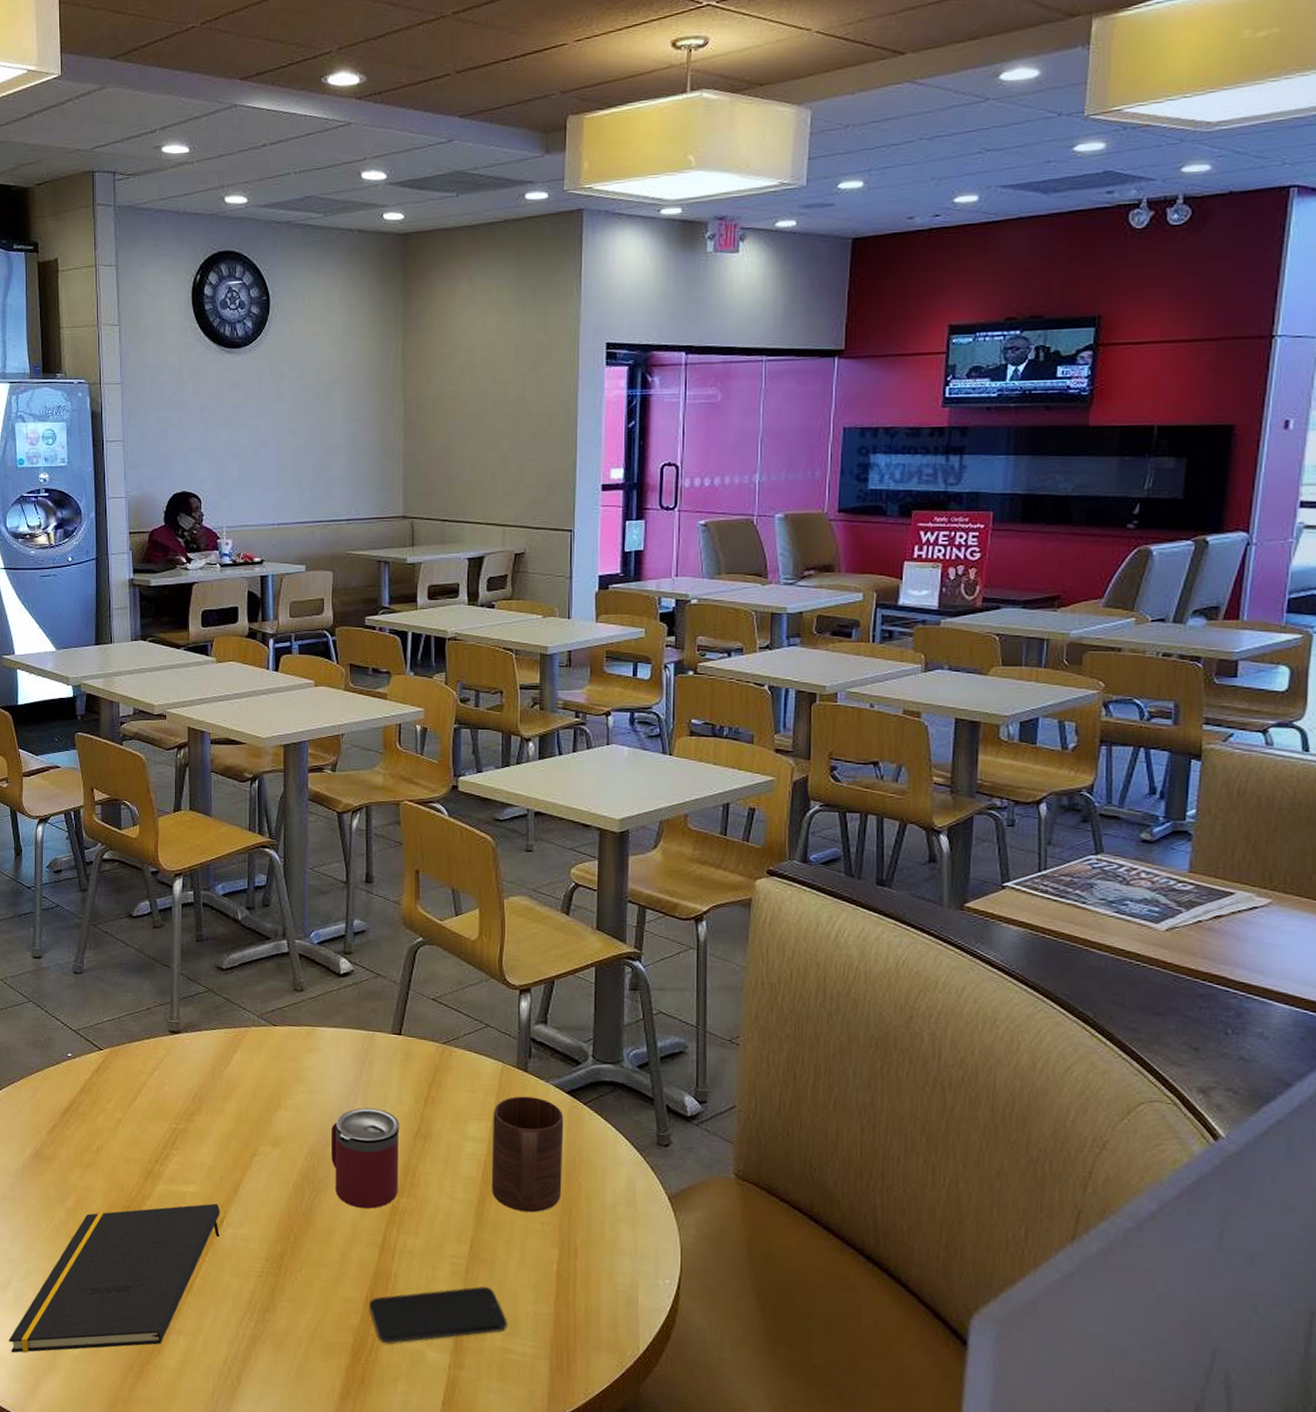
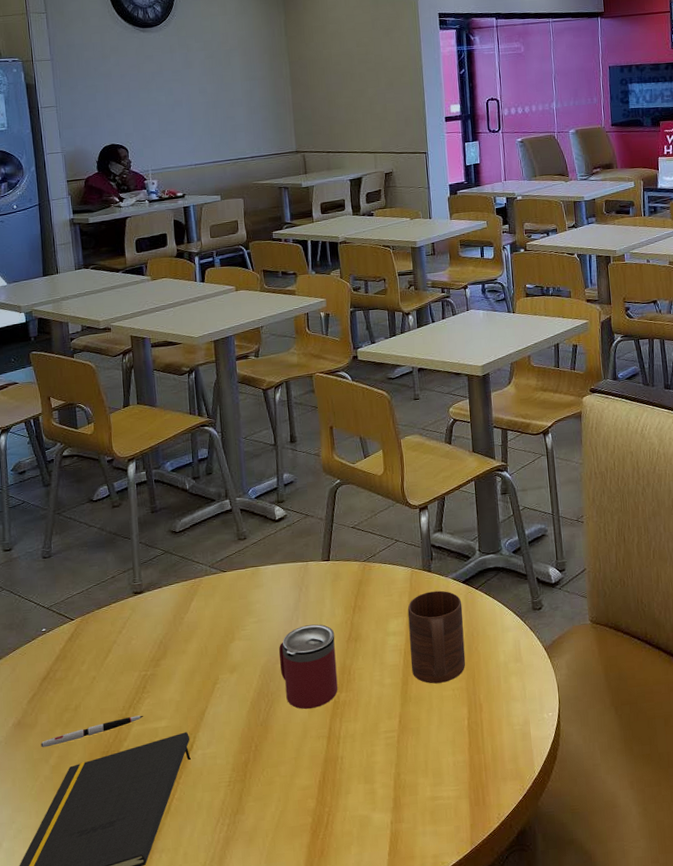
pen: none [58,1172,171,1187] -> present [40,715,144,748]
smartphone: present [369,1286,507,1344] -> none [322,750,434,817]

